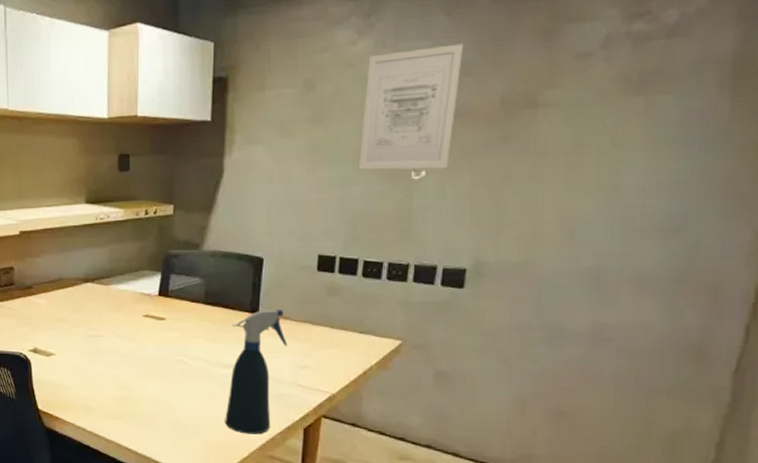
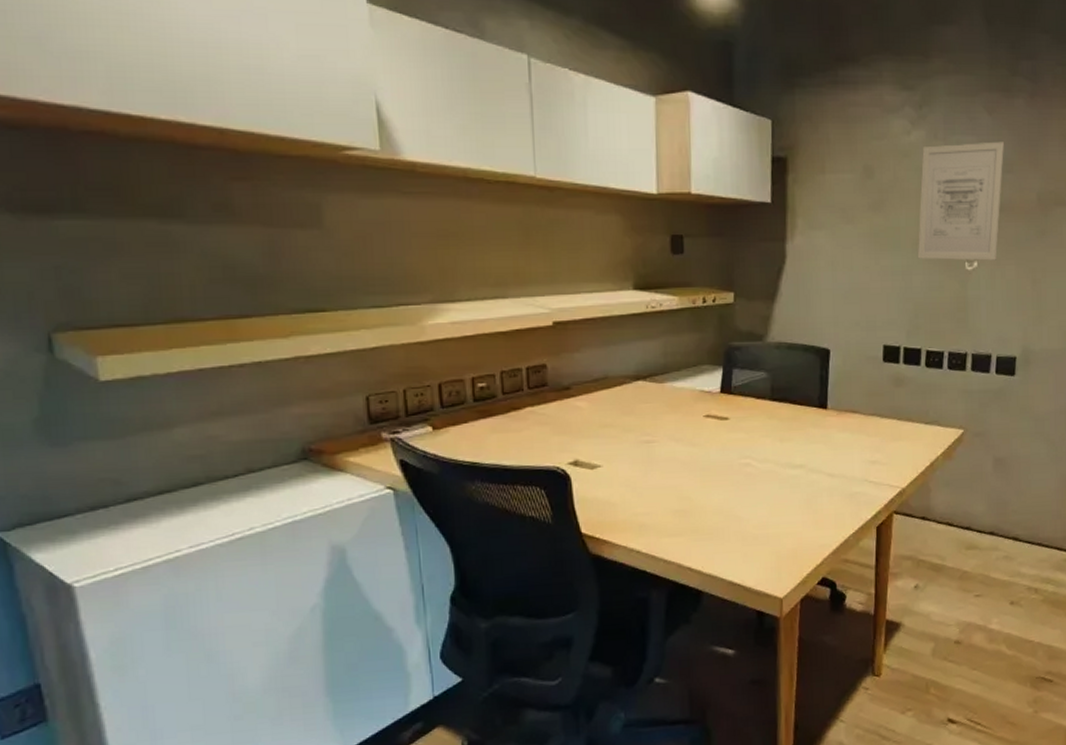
spray bottle: present [225,310,288,434] -> none [796,403,857,539]

